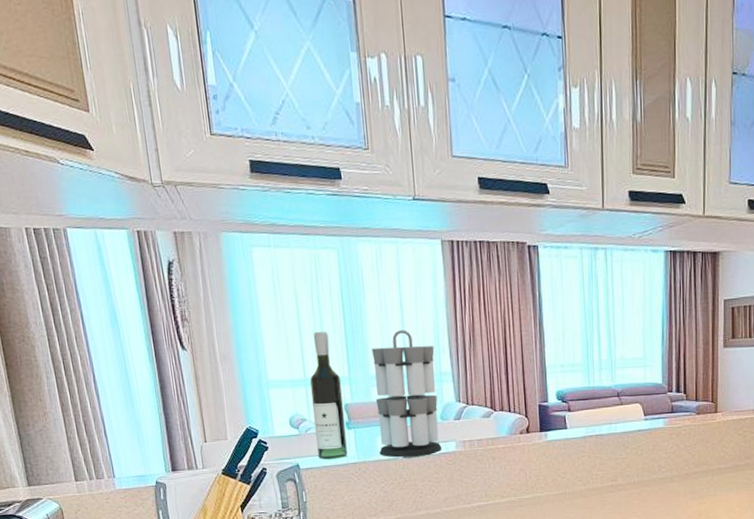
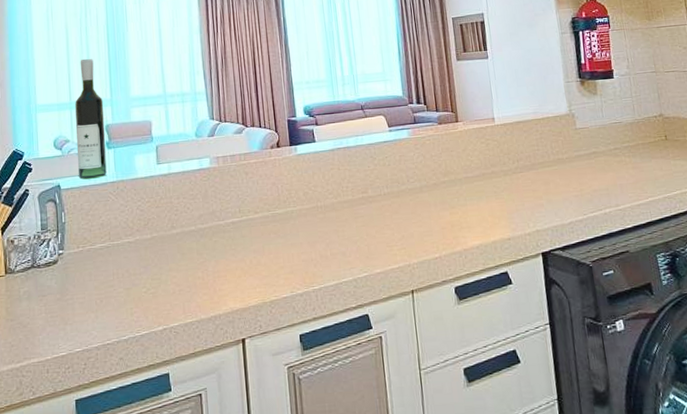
spice rack: present [371,330,442,458] -> none [132,54,197,176]

